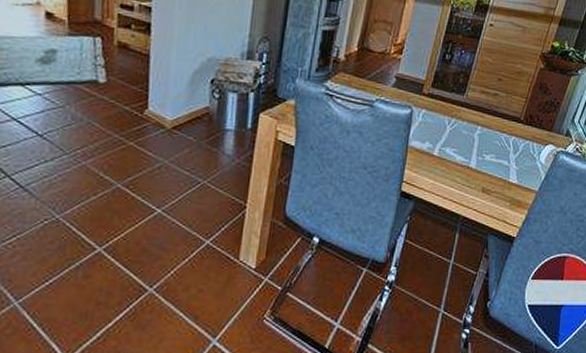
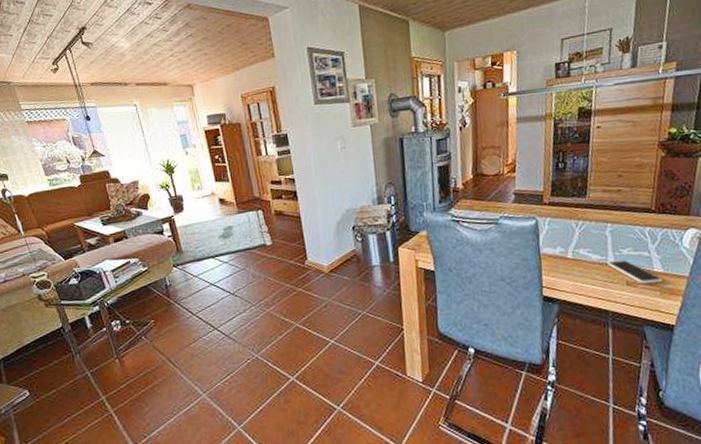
smartphone: none [469,164,514,194] -> present [608,259,662,284]

